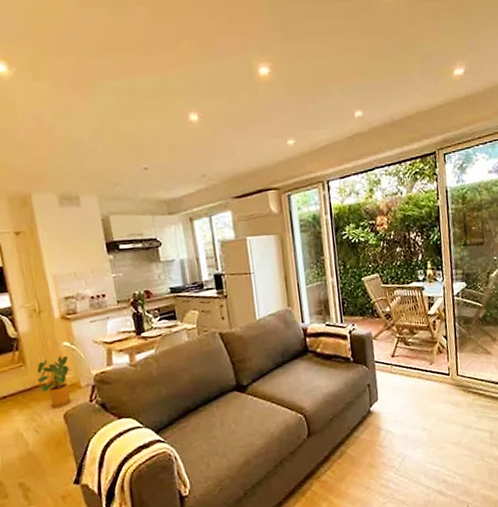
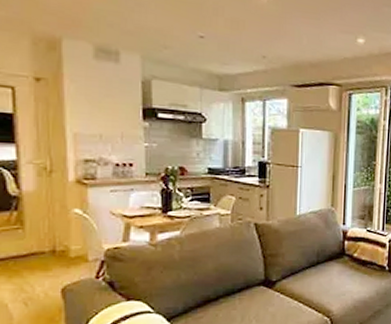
house plant: present [37,355,72,409] -> none [35,223,80,281]

